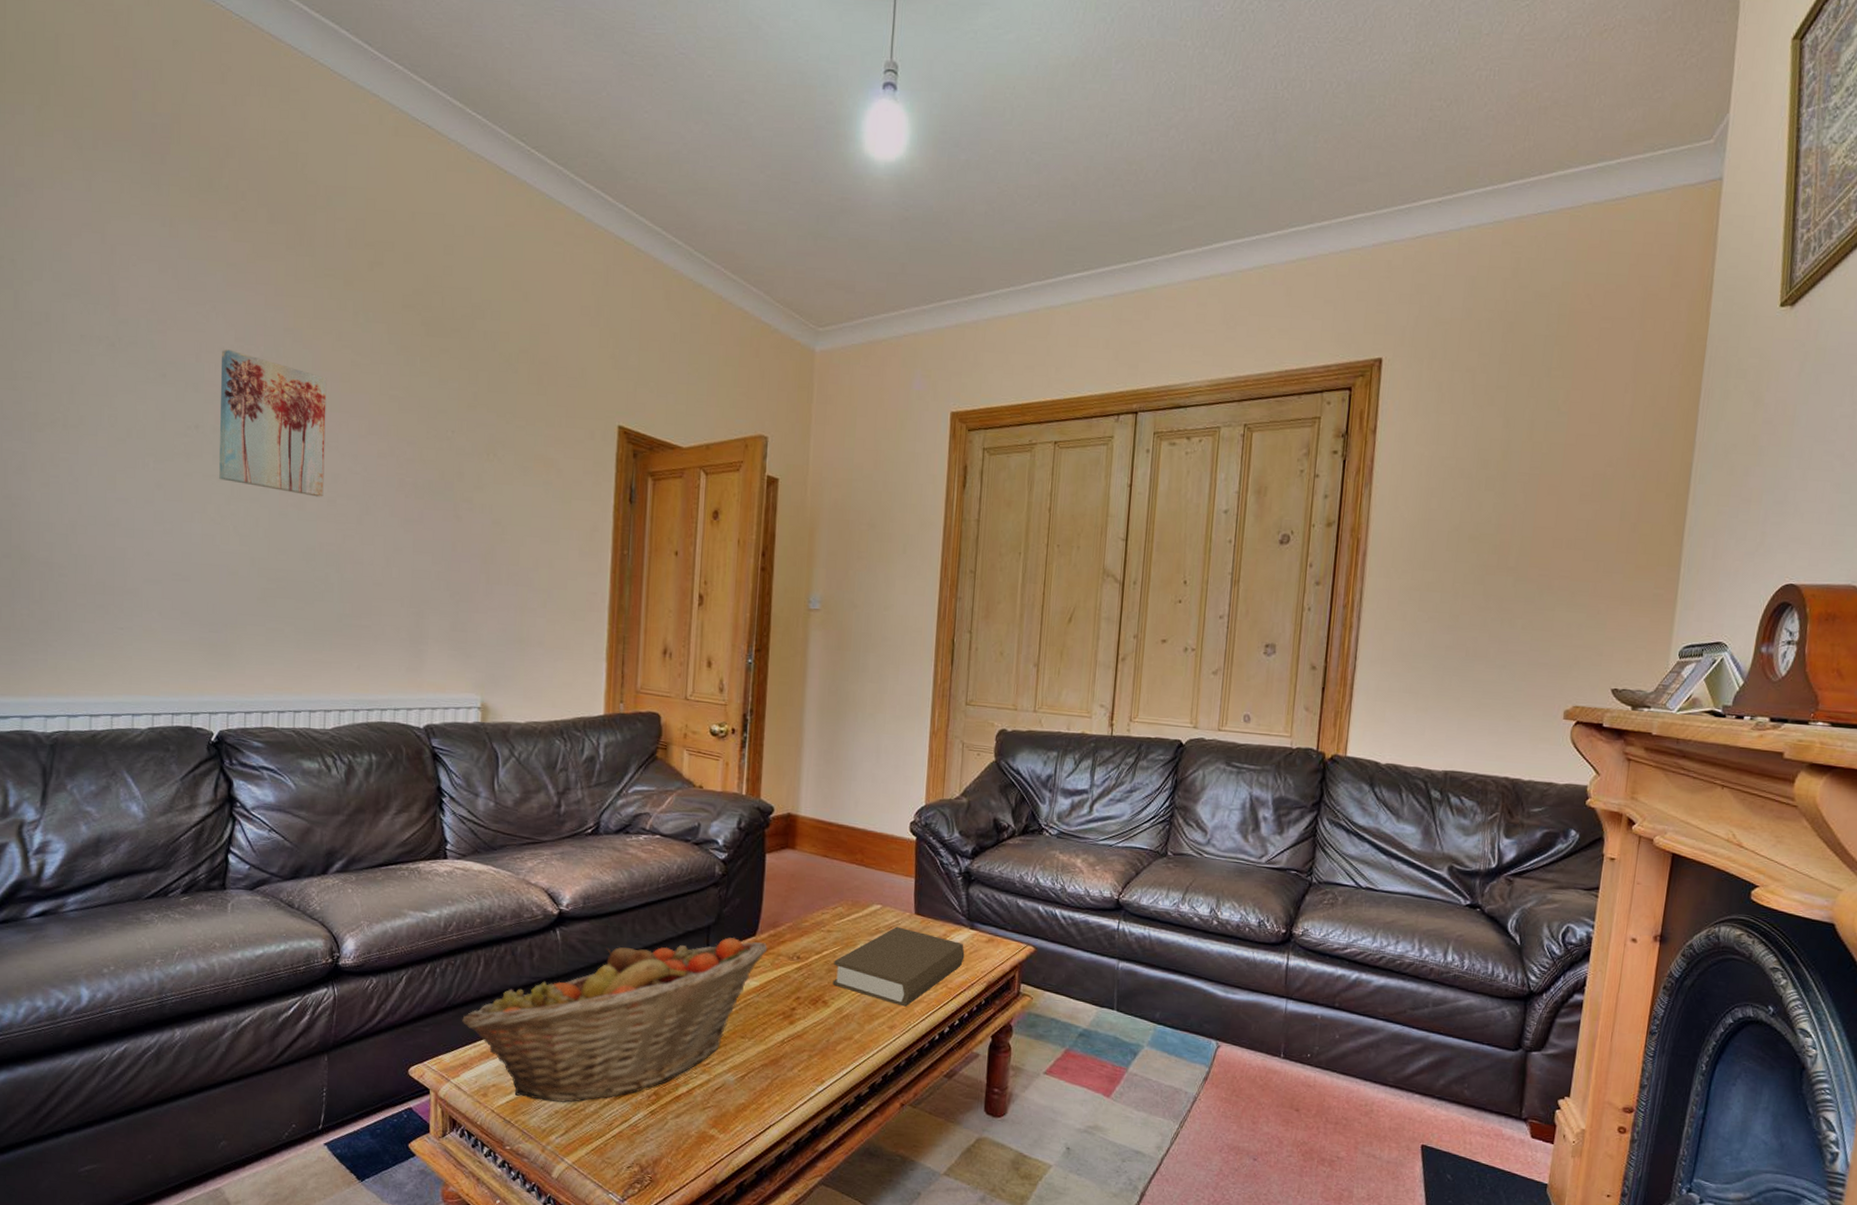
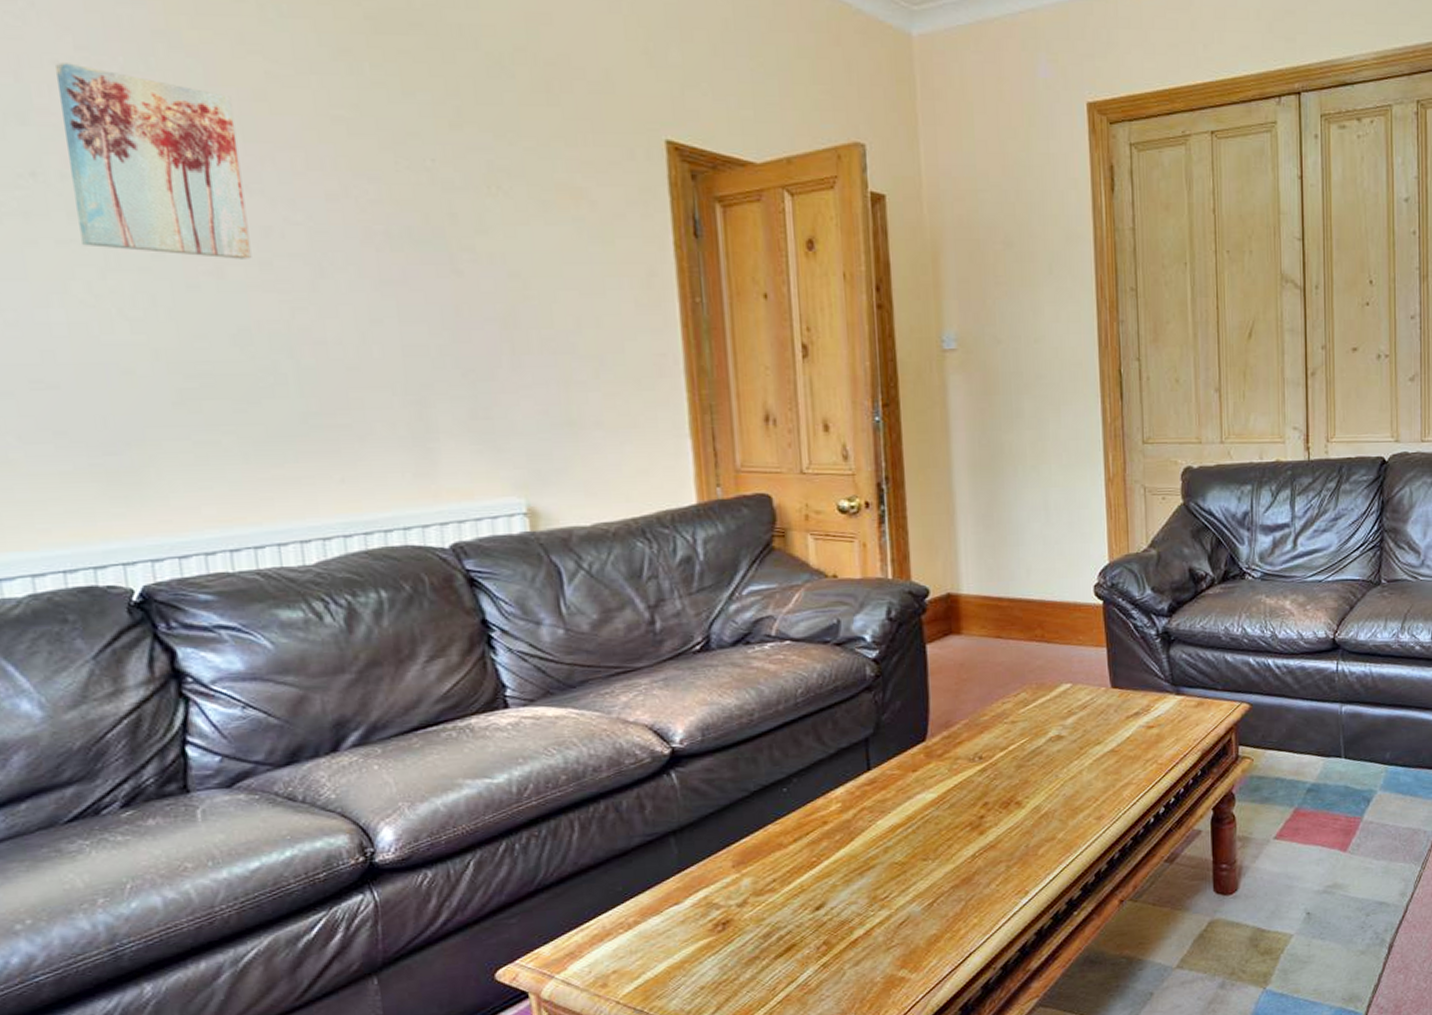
fruit basket: present [462,937,768,1102] -> none [559,747,942,978]
book: present [832,926,965,1007] -> none [1023,704,1173,793]

